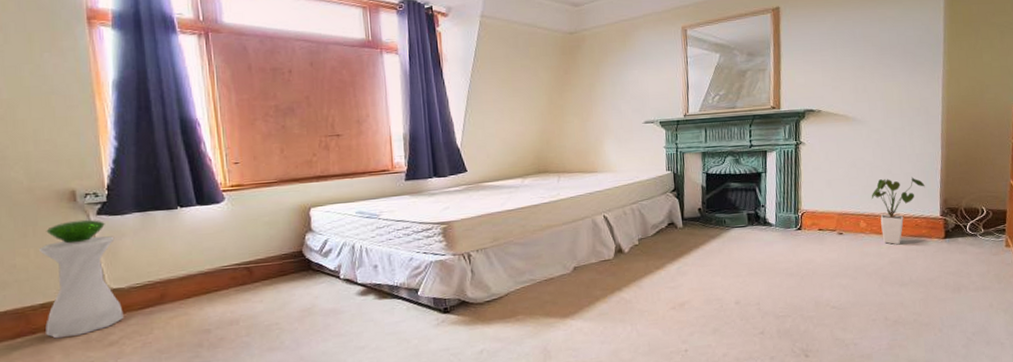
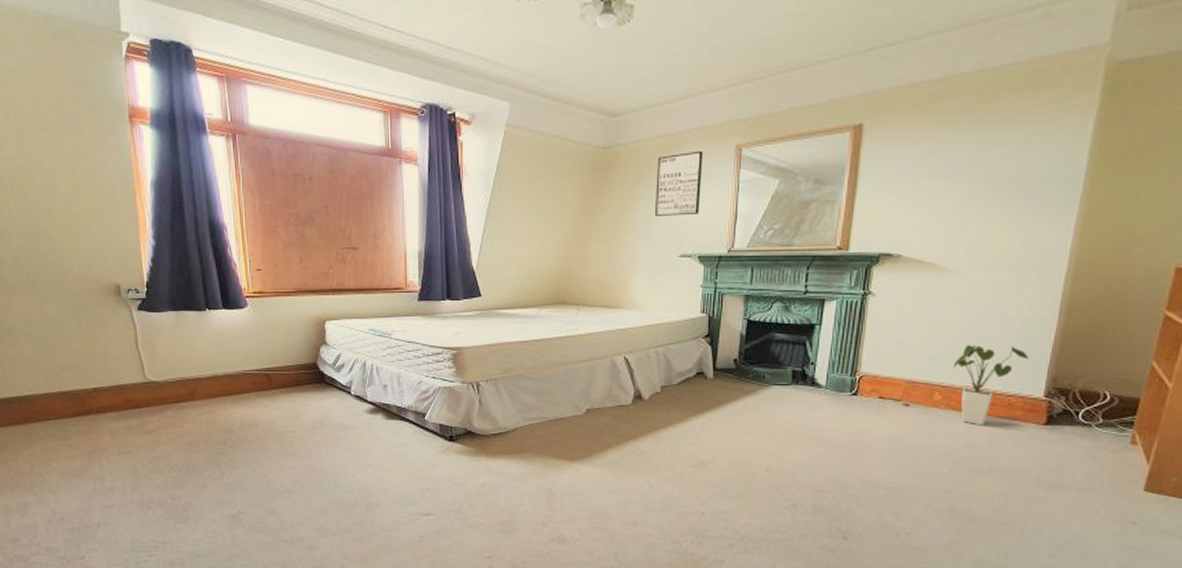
vase: present [38,219,124,339] -> none [90,314,160,422]
wall art: none [617,32,657,89] -> present [654,150,703,216]

